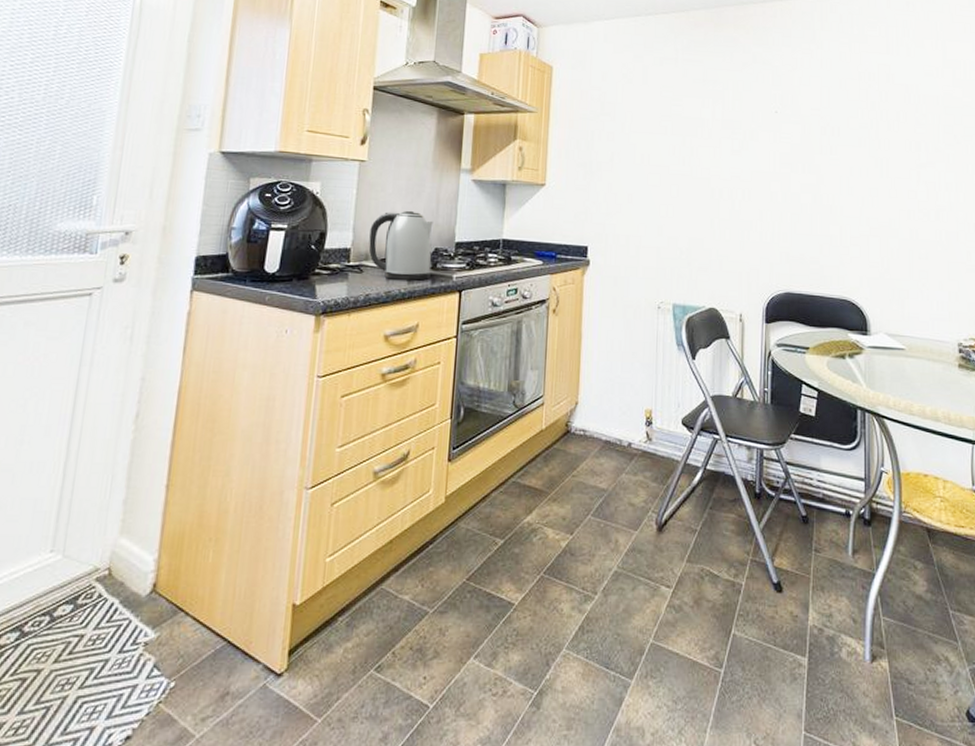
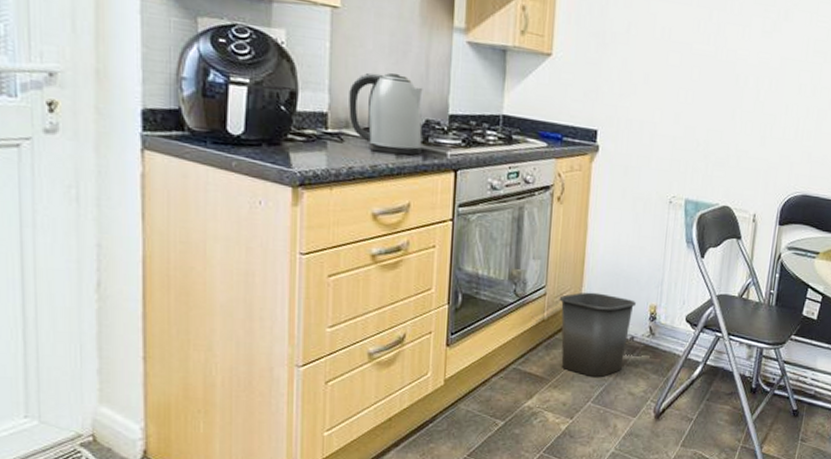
waste bin: none [556,399,631,489] -> present [559,292,636,378]

